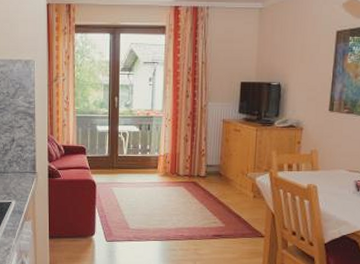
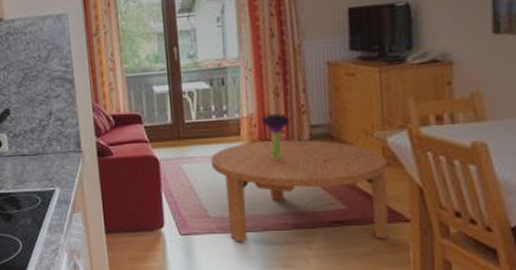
coffee table: none [134,174,254,249] -> present [211,139,389,242]
bouquet: none [174,153,193,189] -> present [262,112,290,161]

